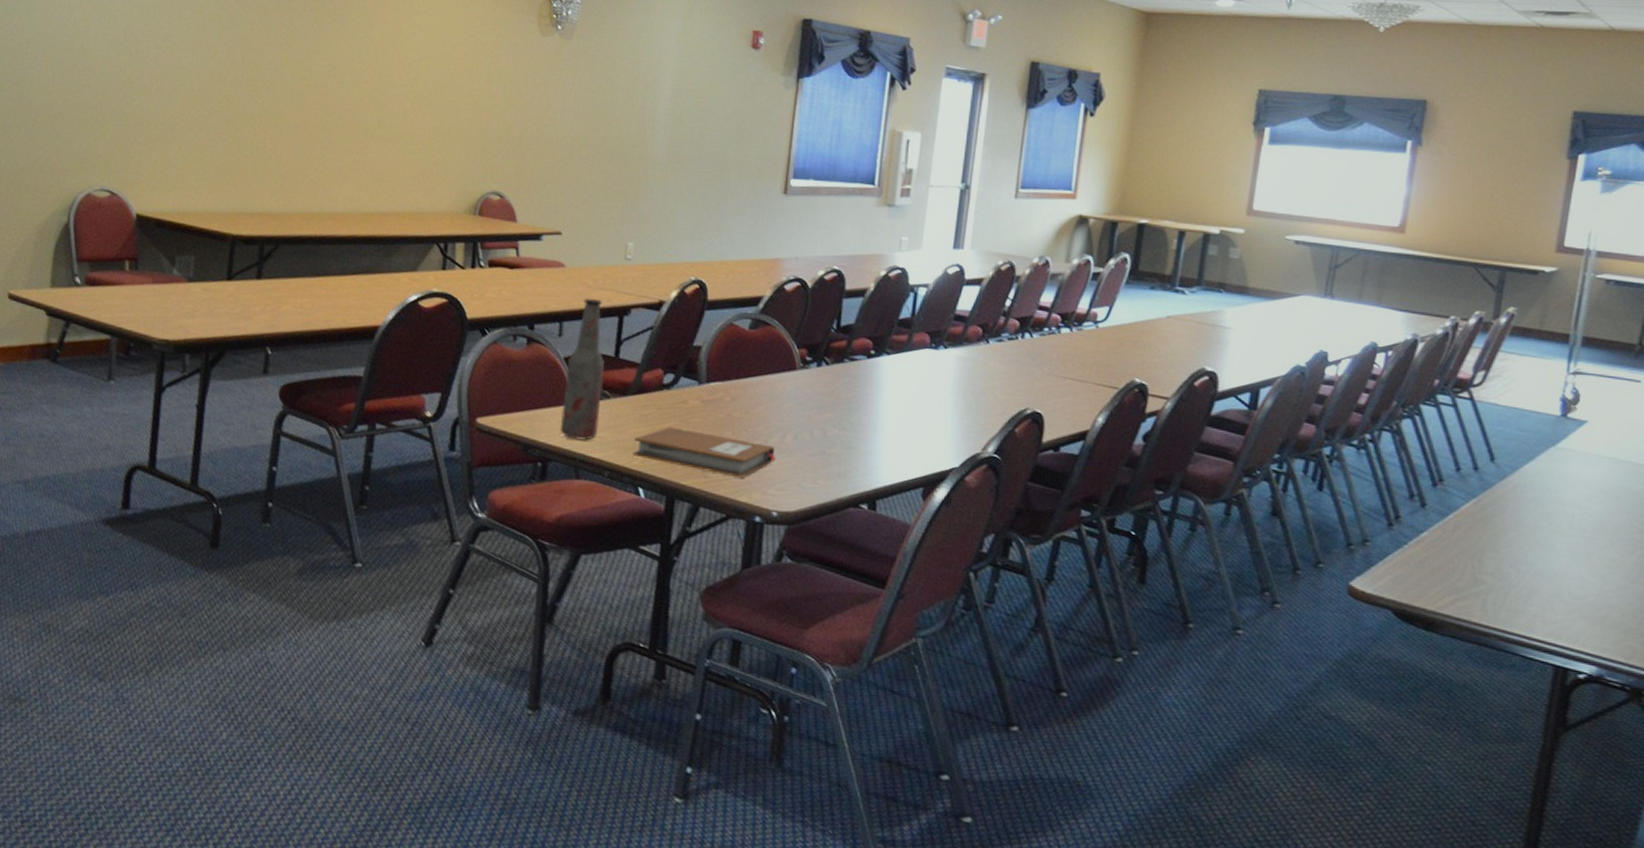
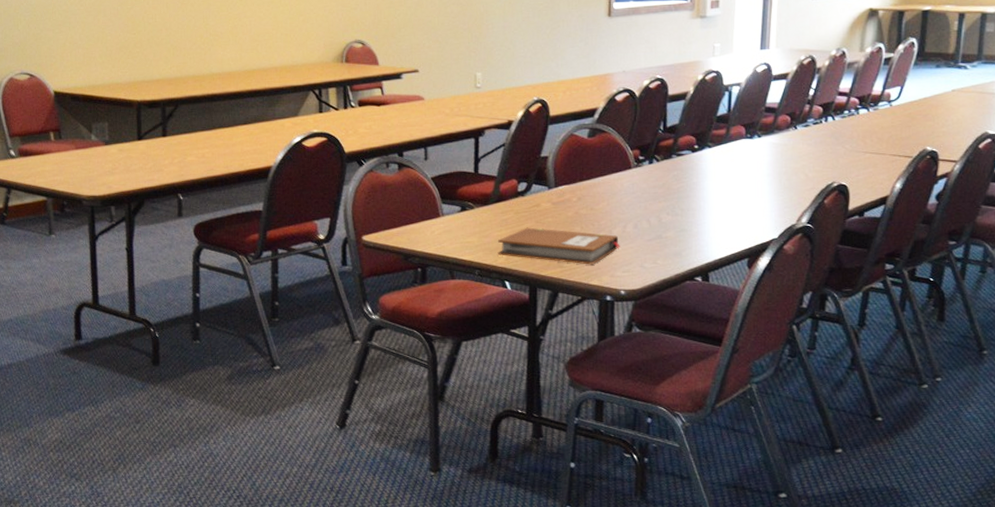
bottle: present [560,298,604,441] -> none [433,124,467,246]

